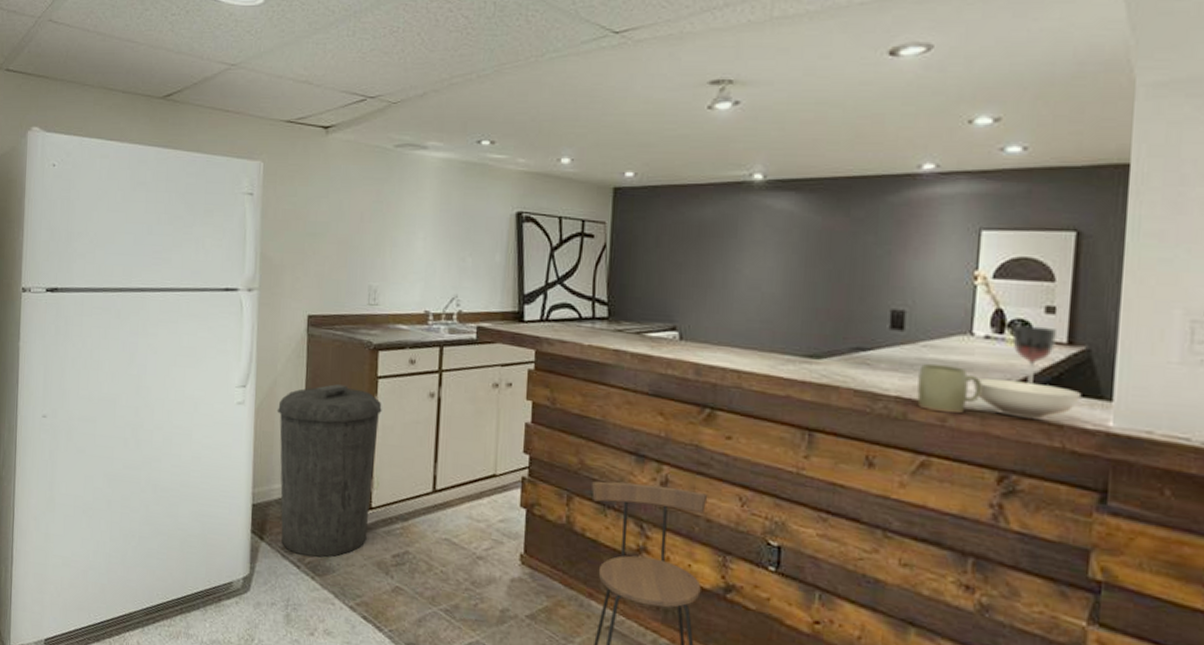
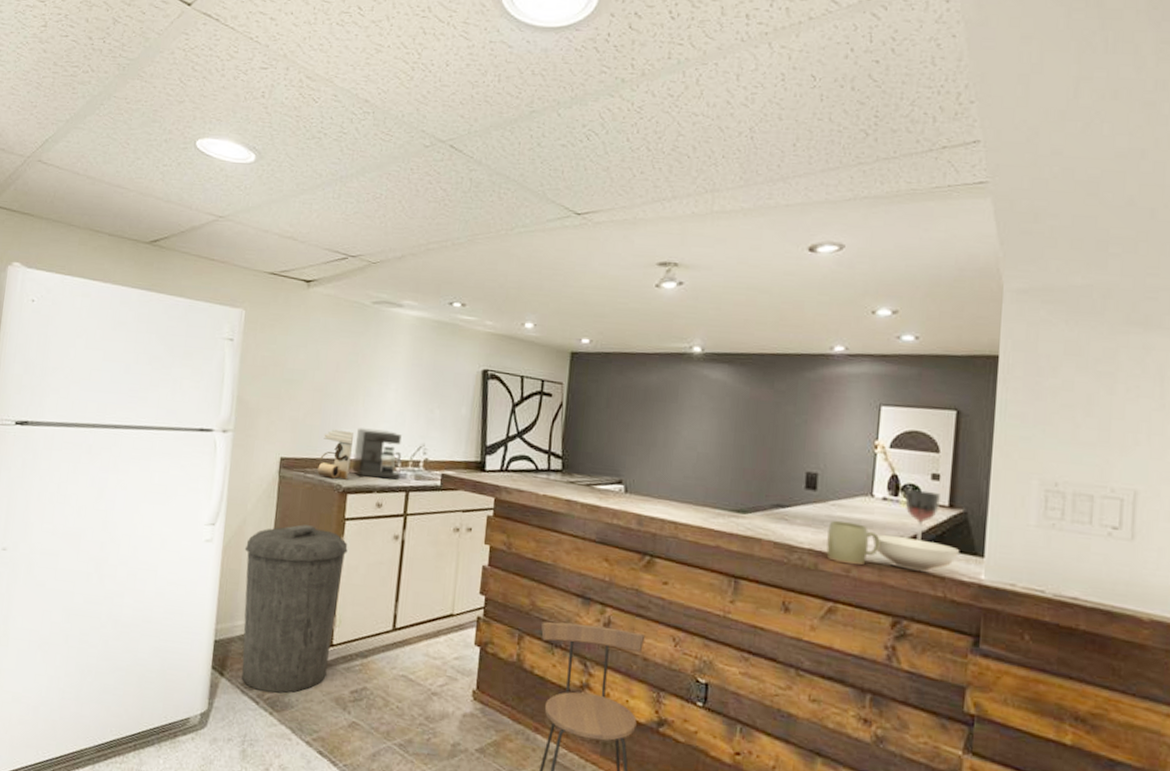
paper towel holder: none [346,283,382,336] -> present [317,429,353,480]
coffee maker: none [382,280,433,334] -> present [352,428,402,480]

